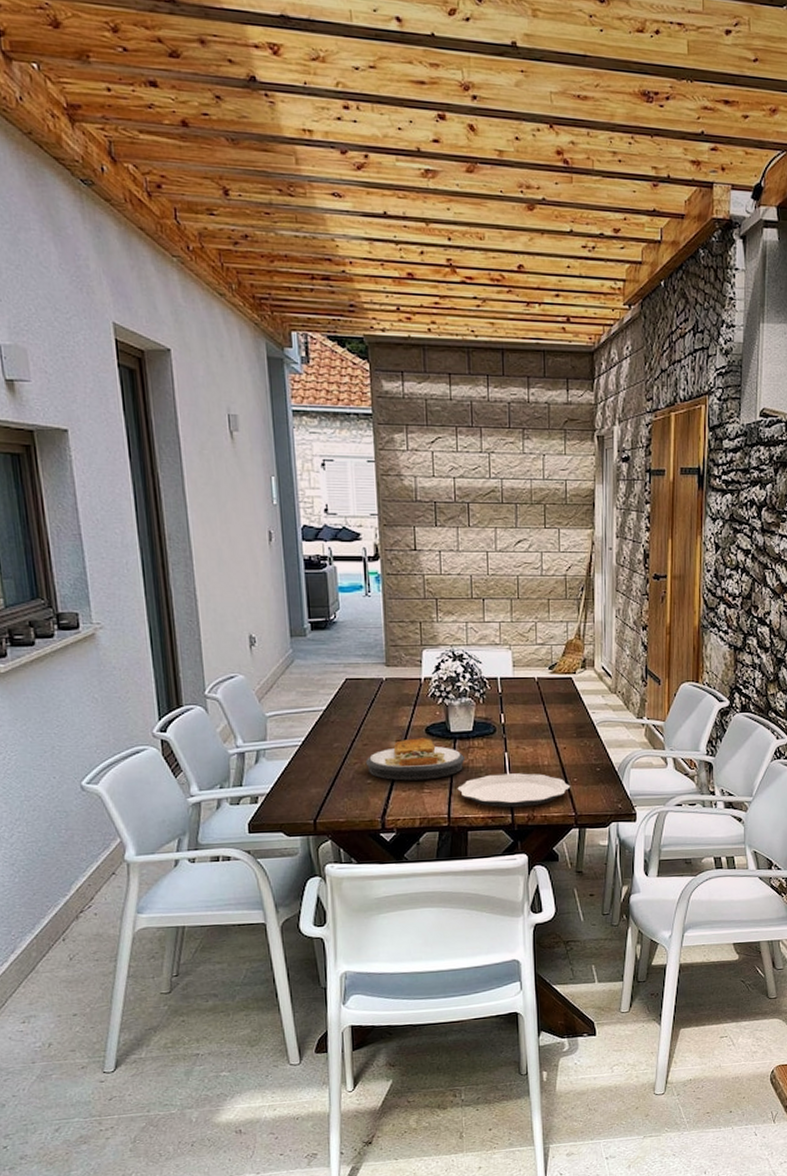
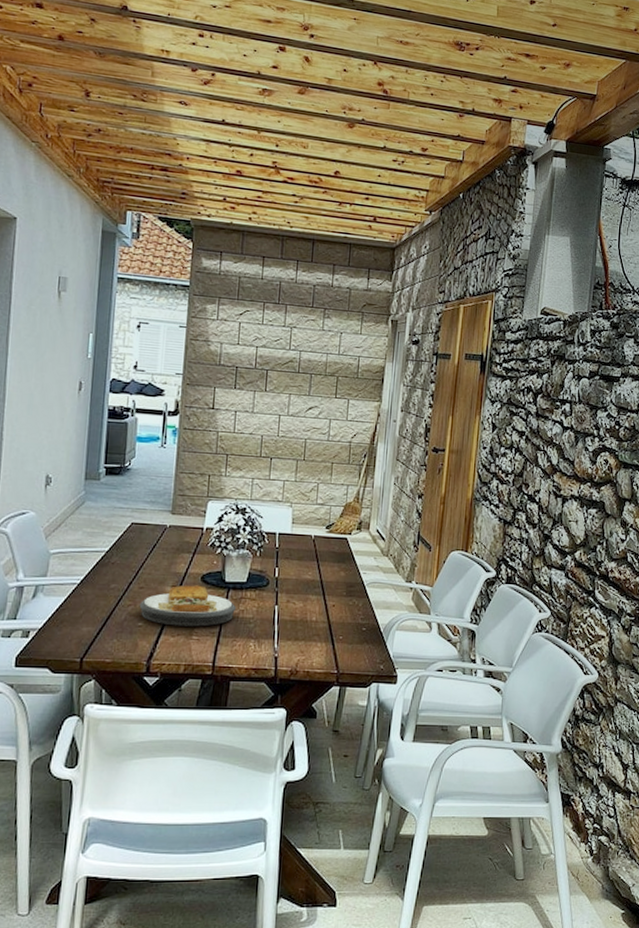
plate: present [457,773,571,808] -> none [225,626,336,661]

